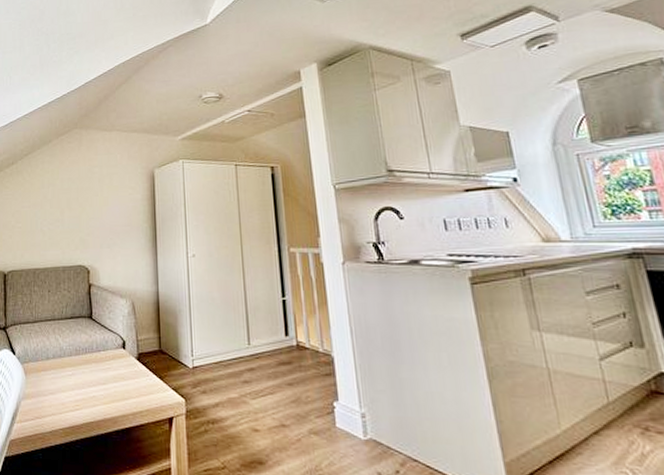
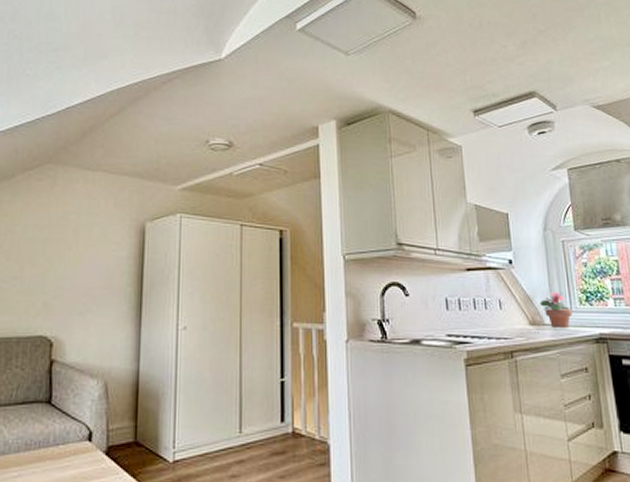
potted flower: none [554,207,596,245] -> present [540,292,572,329]

